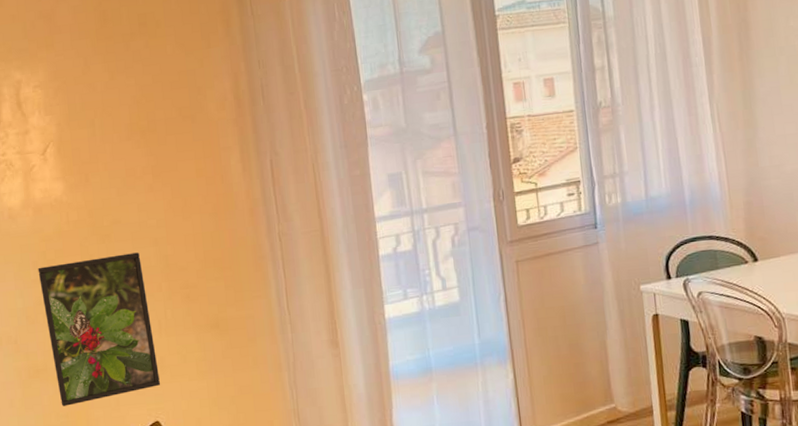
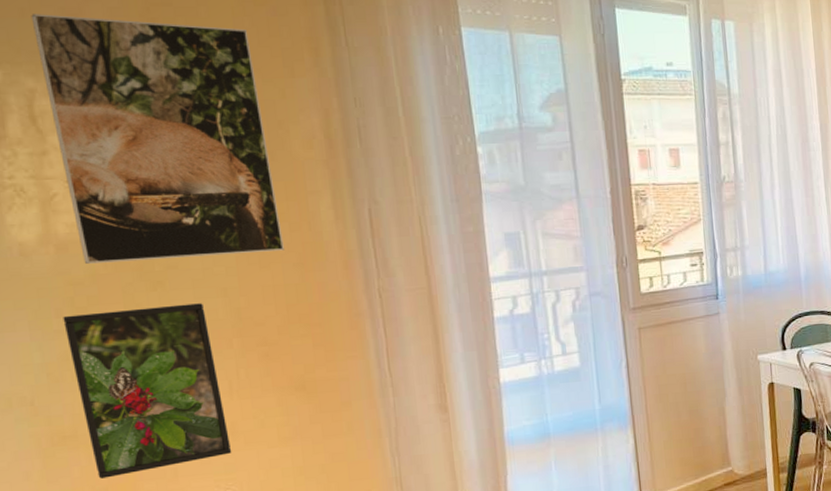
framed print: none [19,10,202,223] -> present [31,14,284,264]

